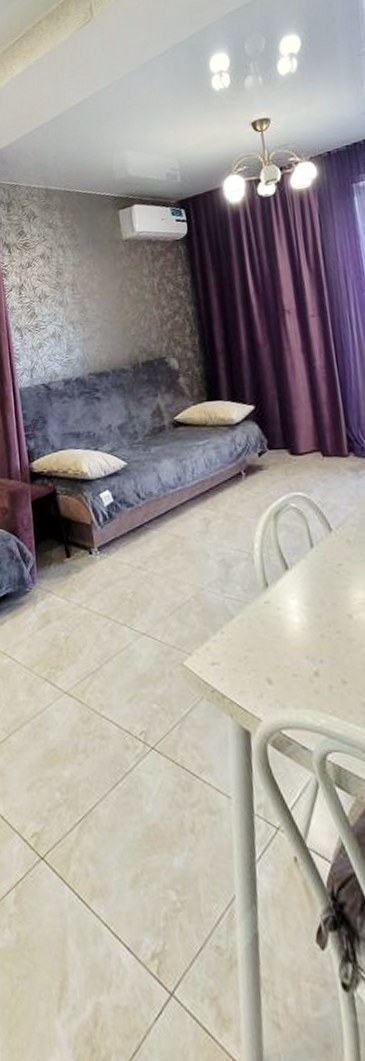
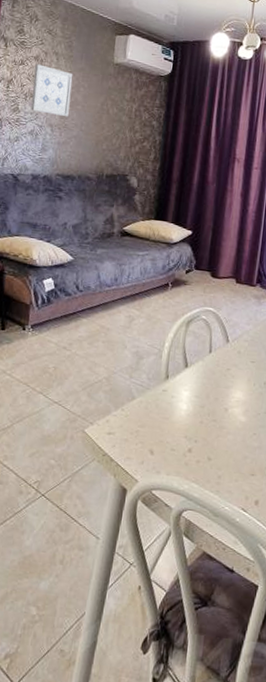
wall art: none [43,261,88,313] -> present [31,64,73,117]

